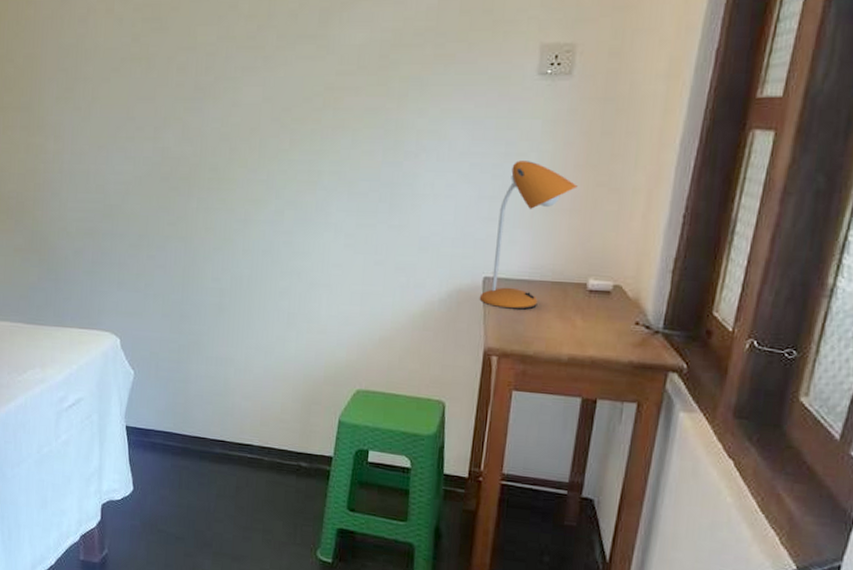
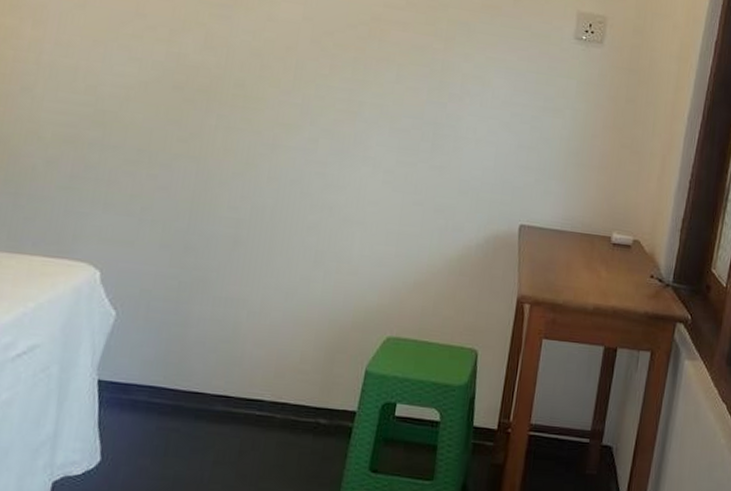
desk lamp: present [479,161,578,311] -> none [515,115,605,259]

